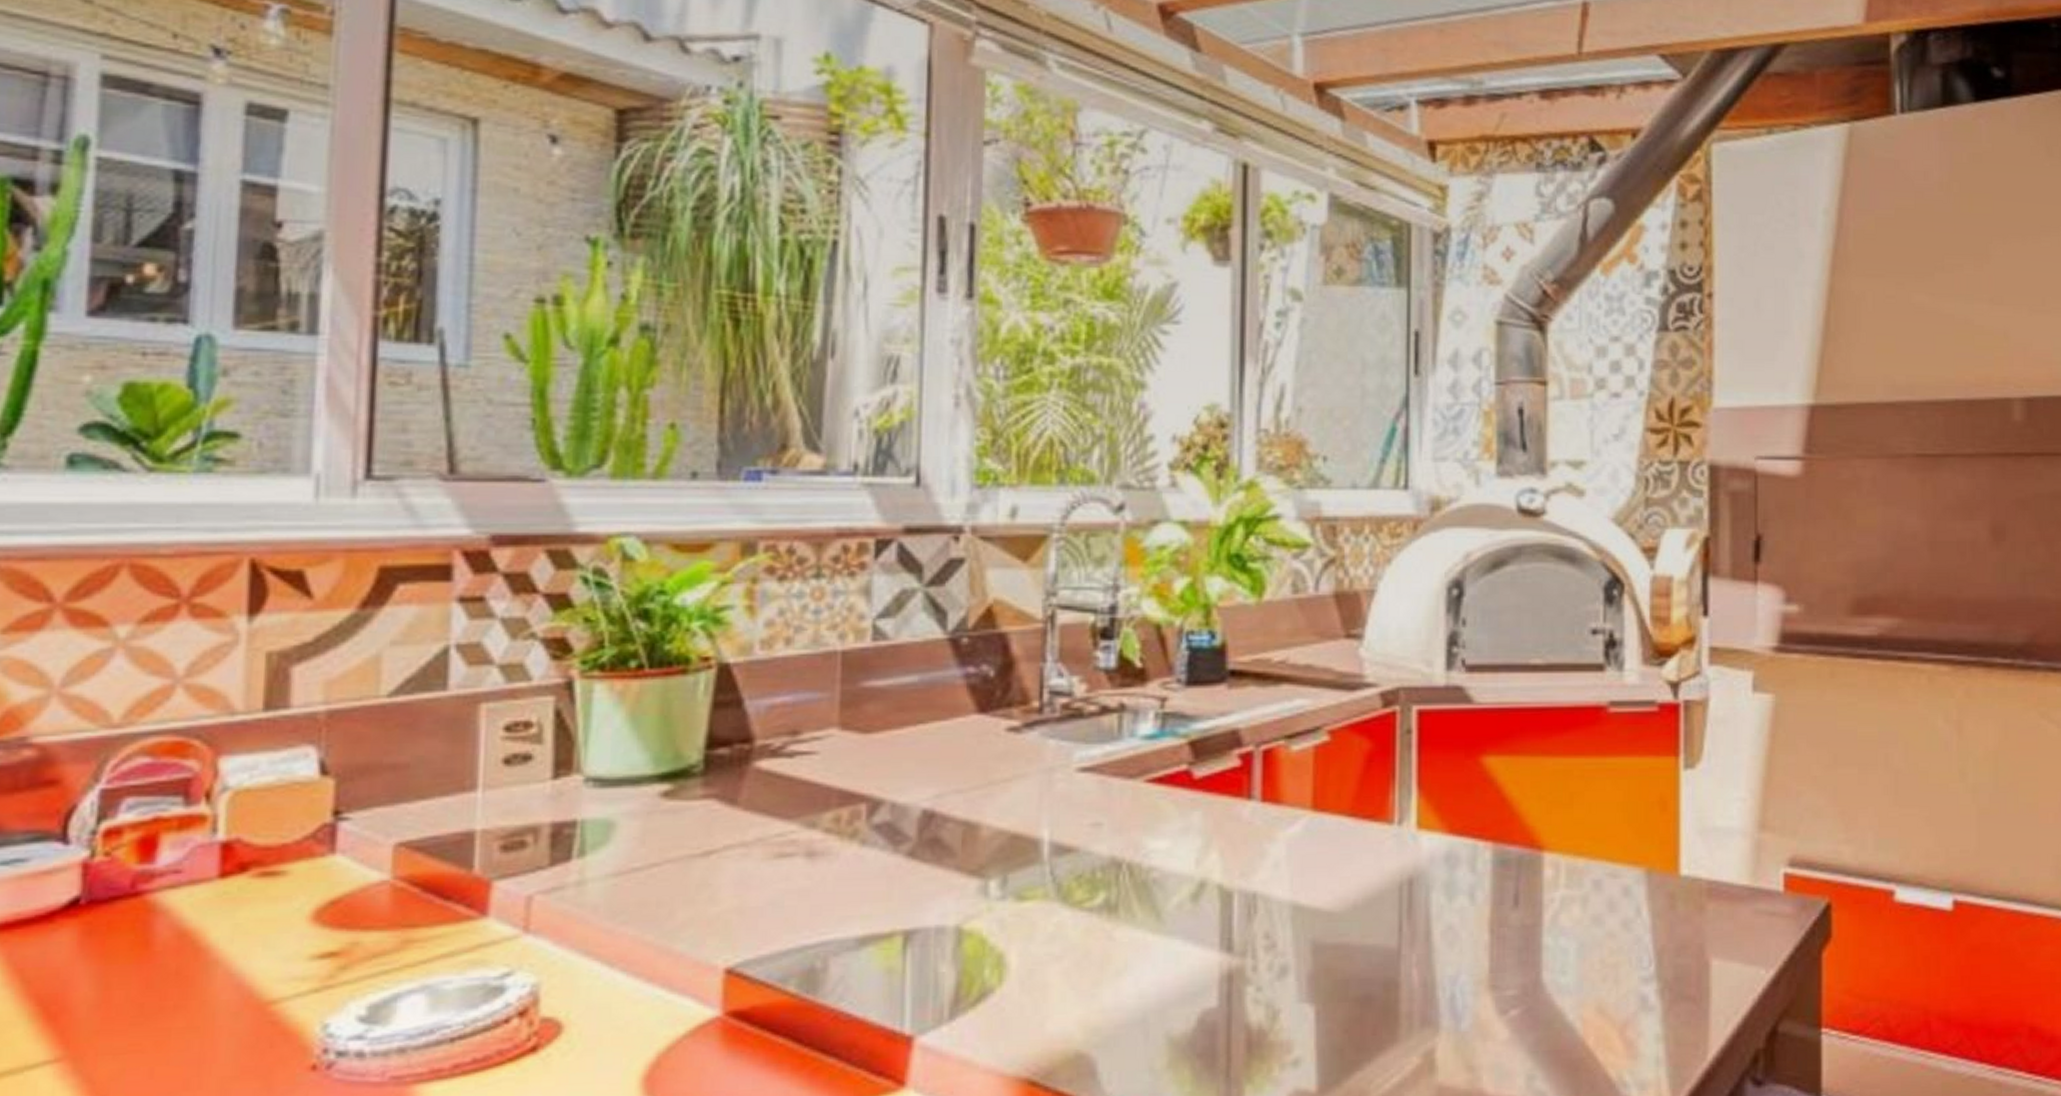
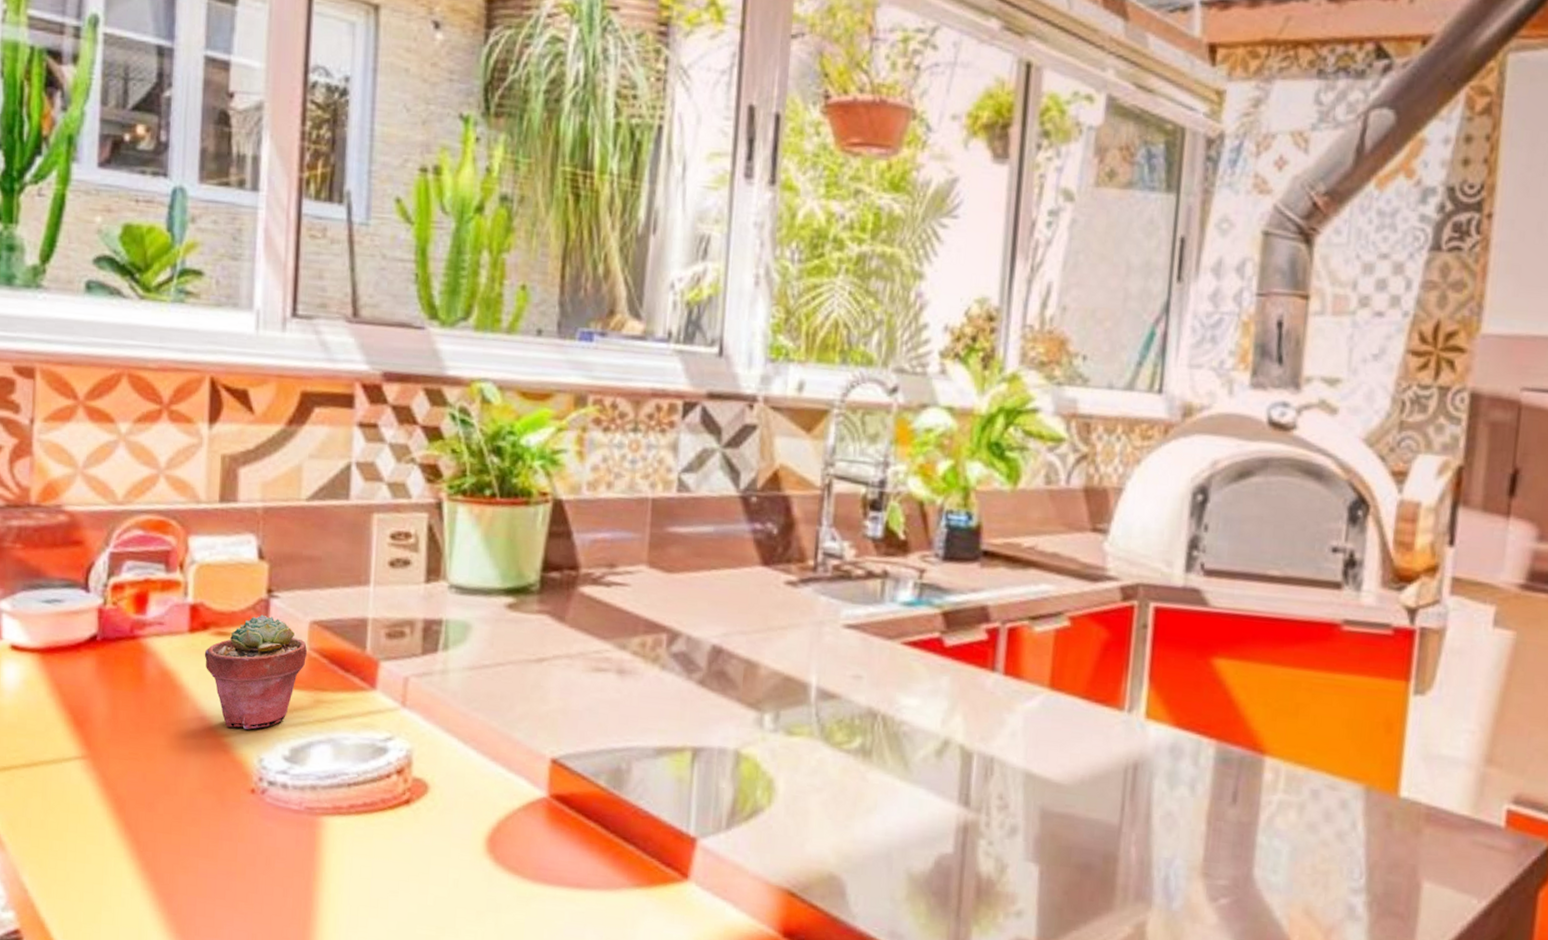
potted succulent: none [241,843,392,991] -> present [204,614,308,730]

